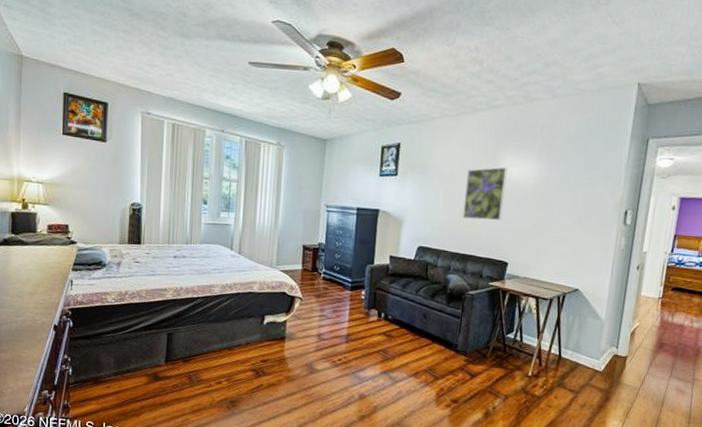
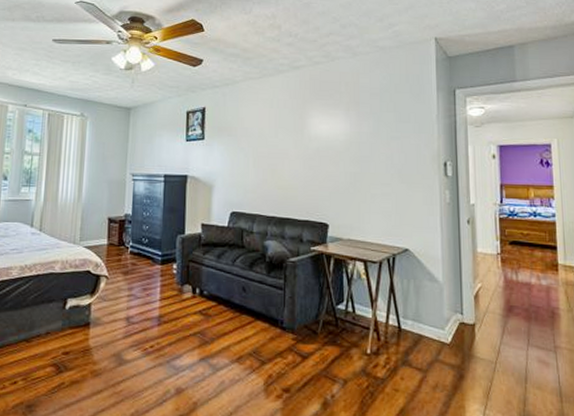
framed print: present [462,167,508,221] -> none [275,125,317,181]

